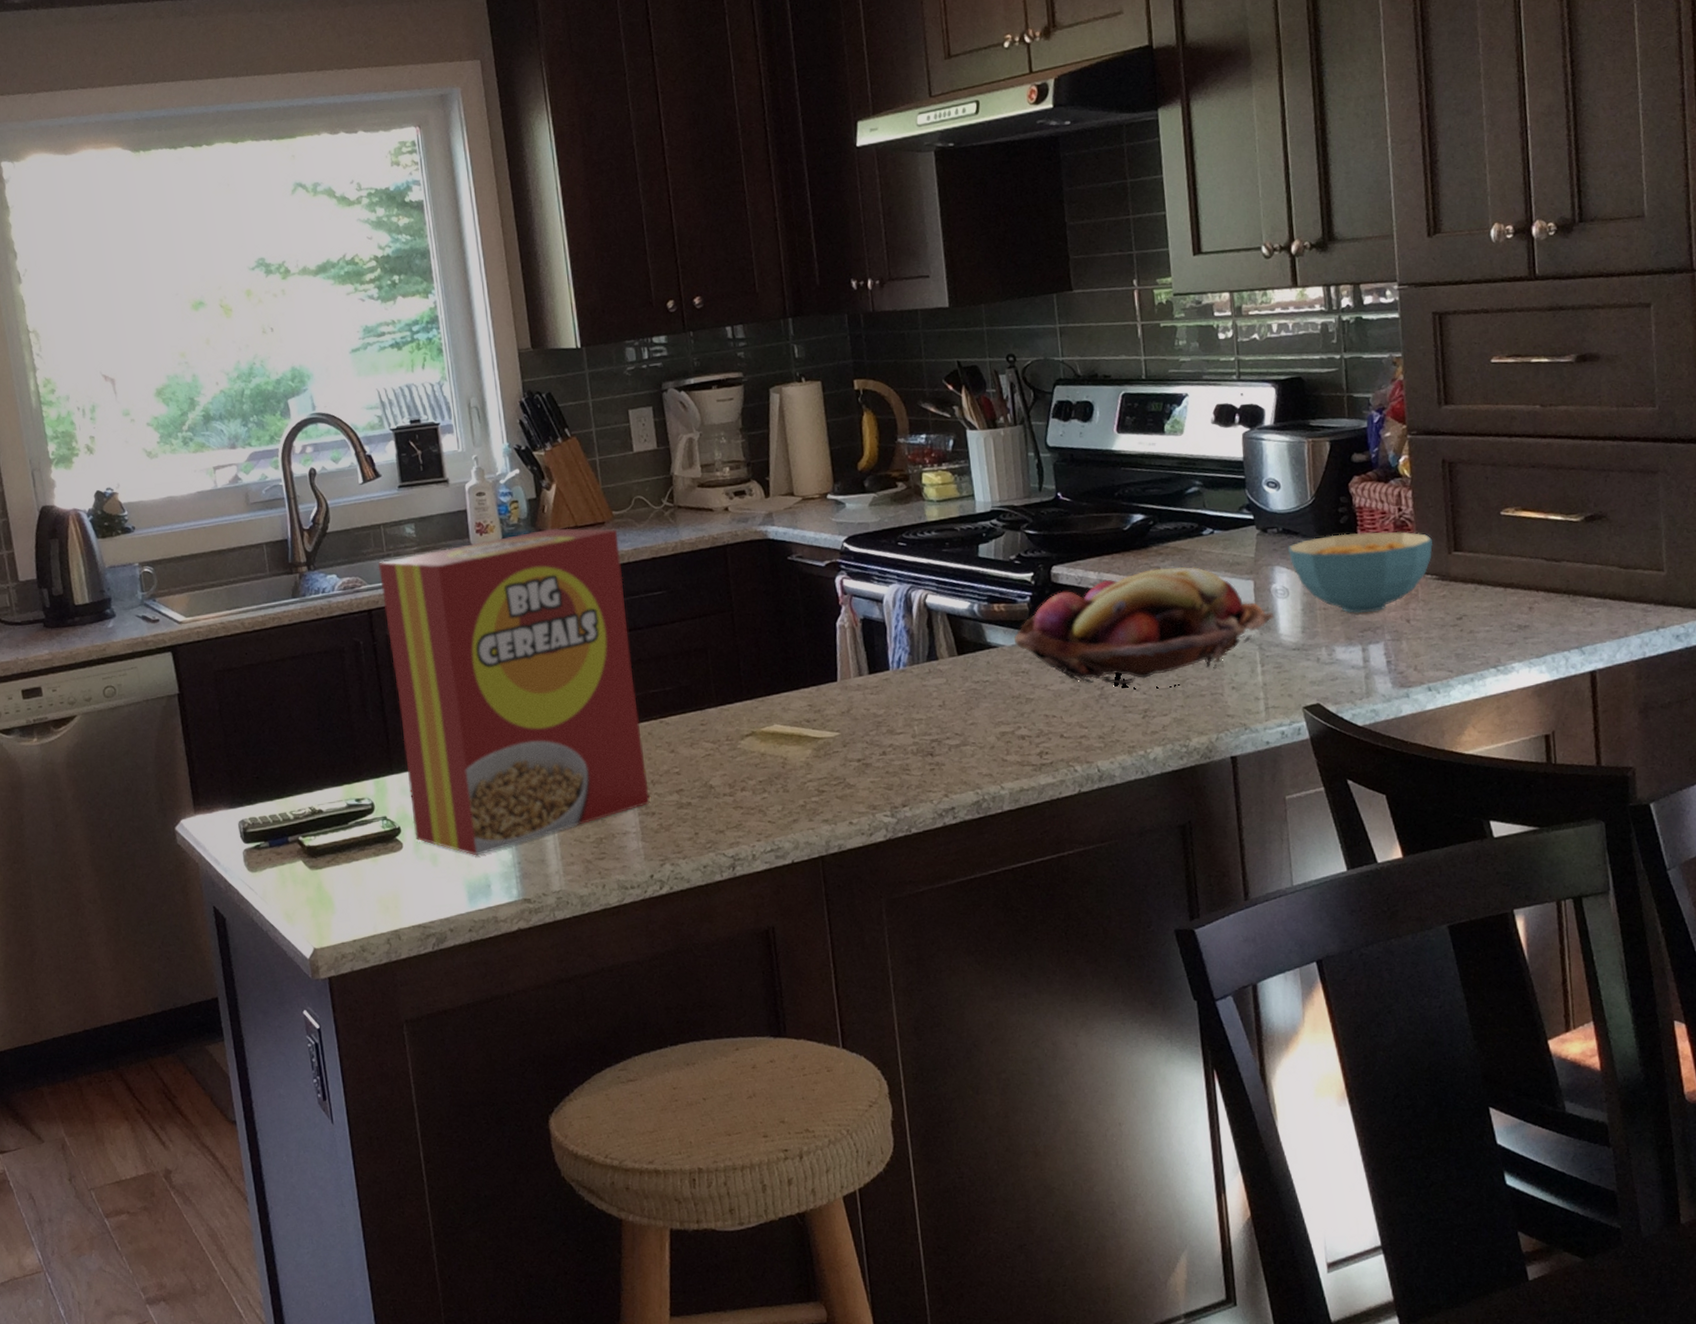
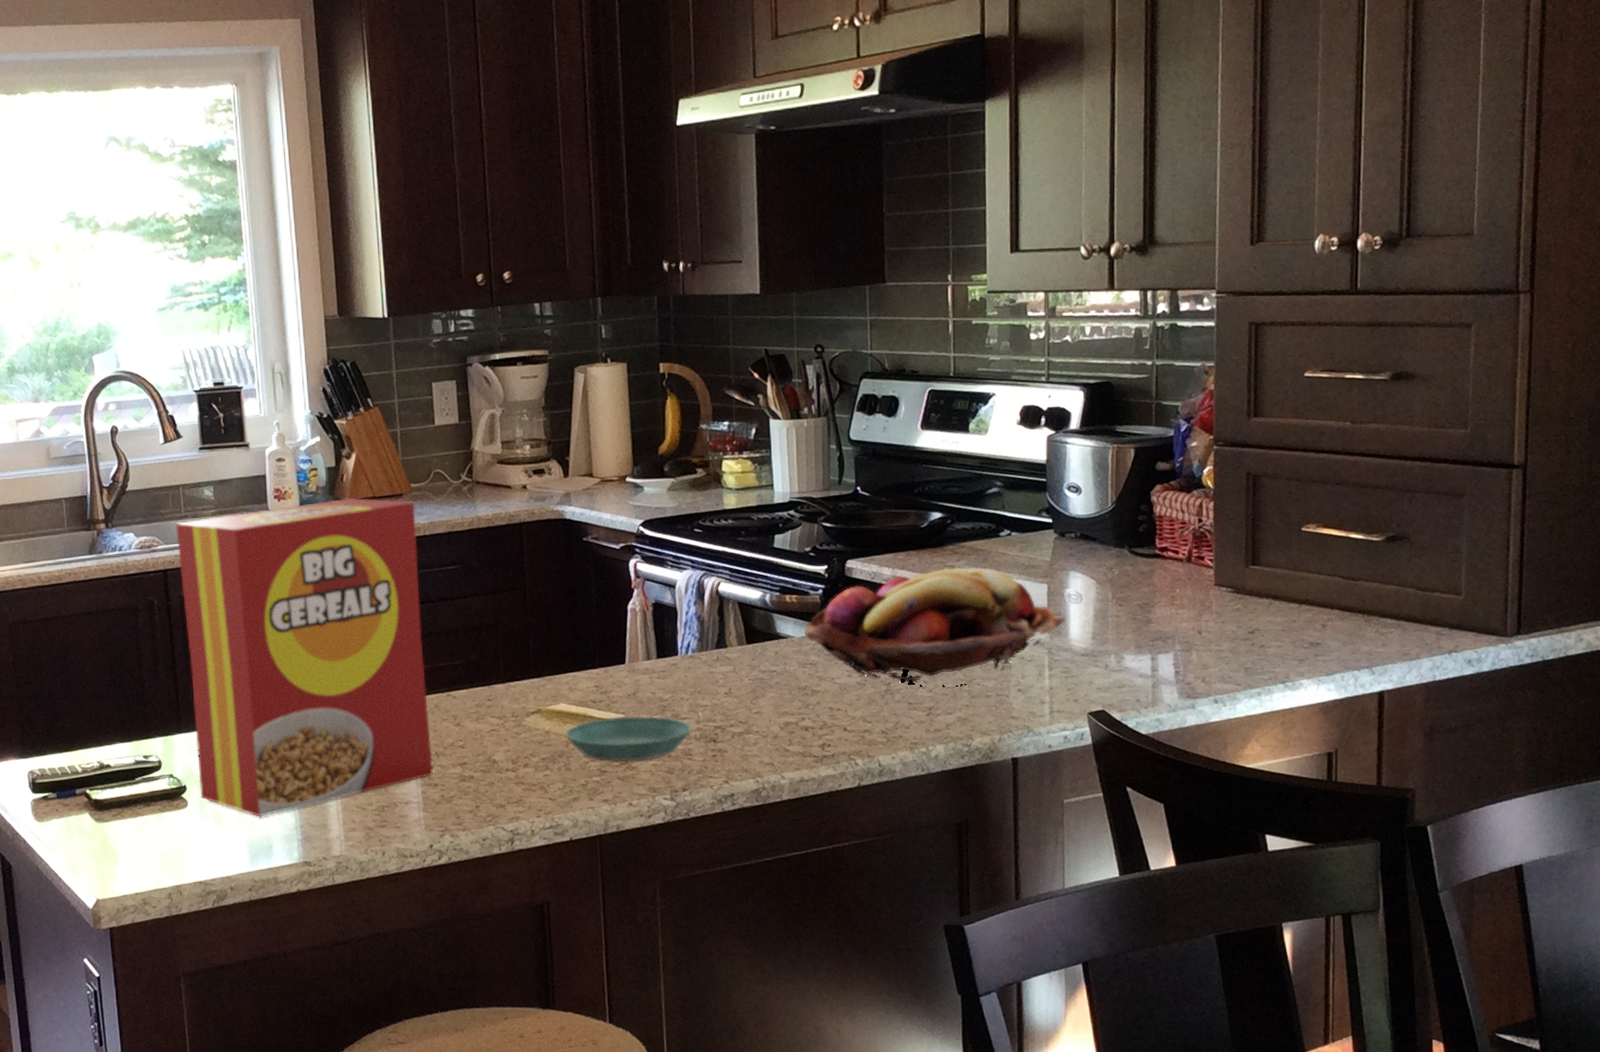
saucer: none [781,733,908,781] -> present [565,716,692,762]
cereal bowl: present [1288,531,1433,614] -> none [1085,542,1230,622]

